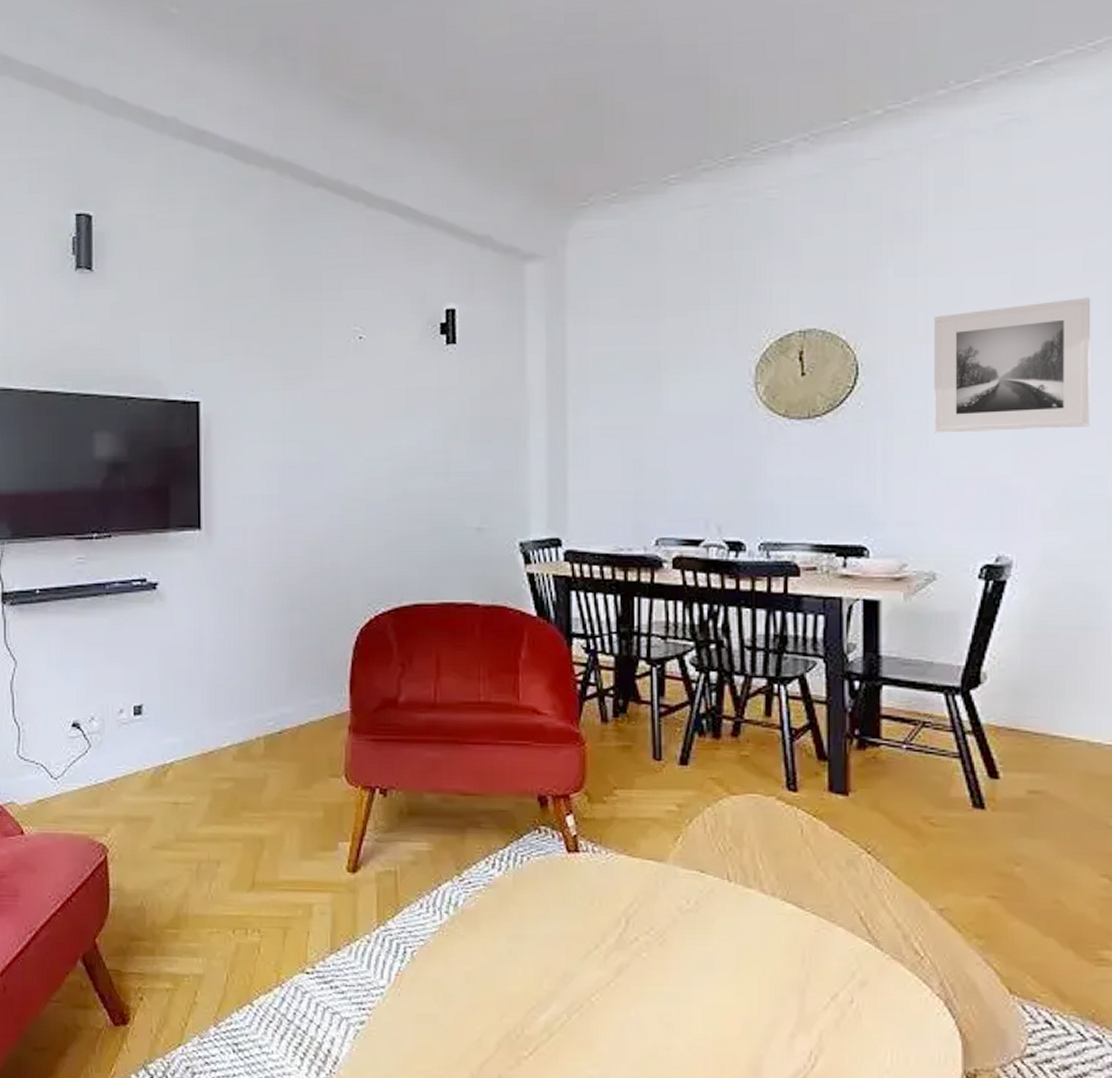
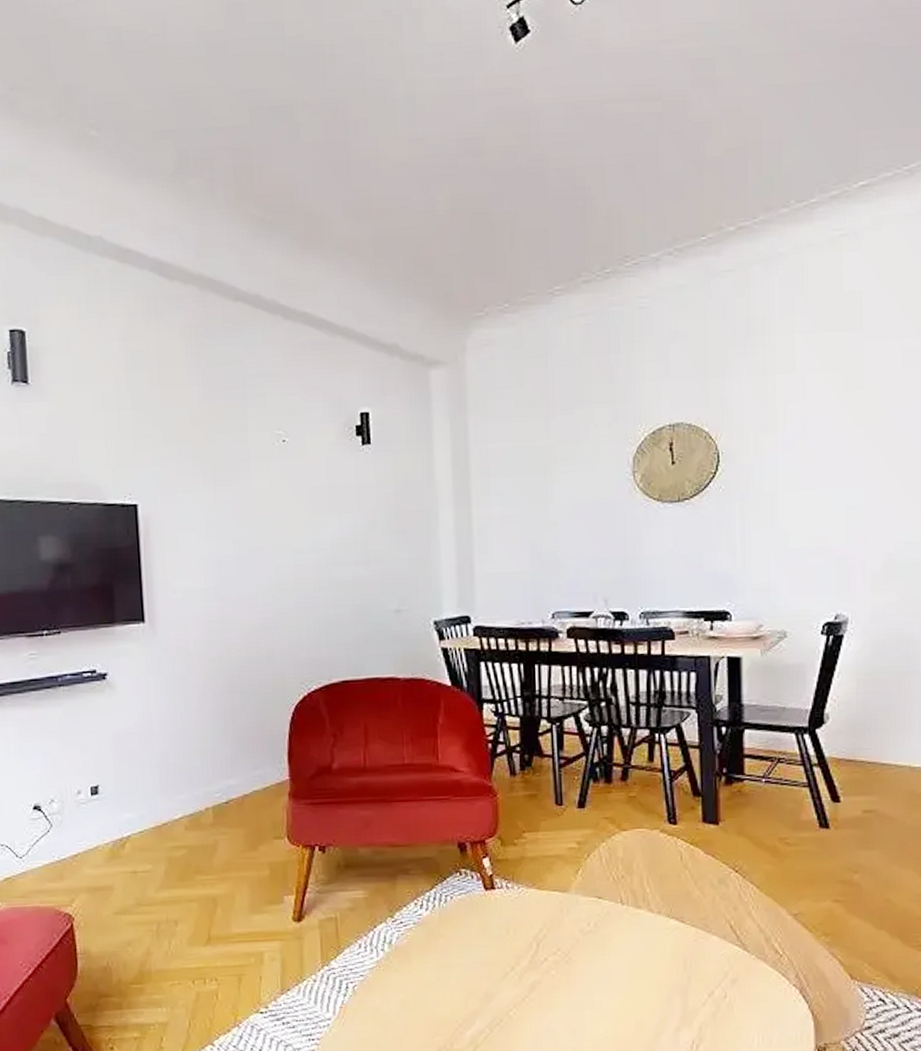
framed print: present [934,297,1091,434] -> none [781,389,909,511]

